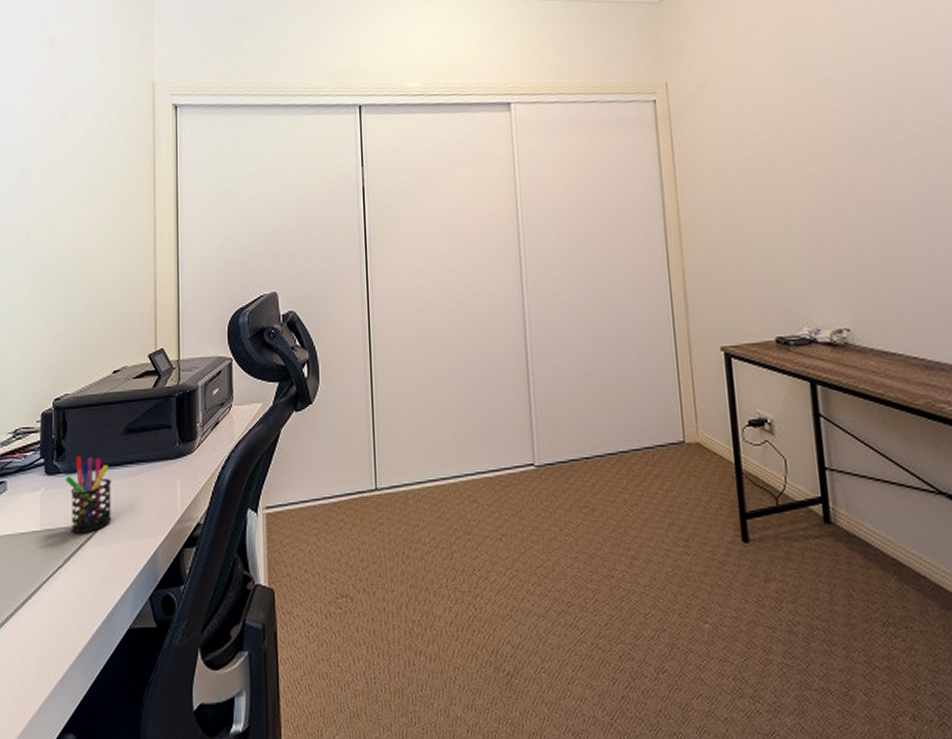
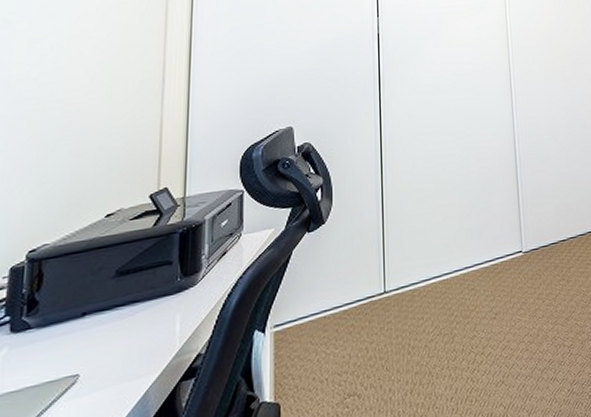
pen holder: present [65,456,112,533] -> none [37,305,98,391]

